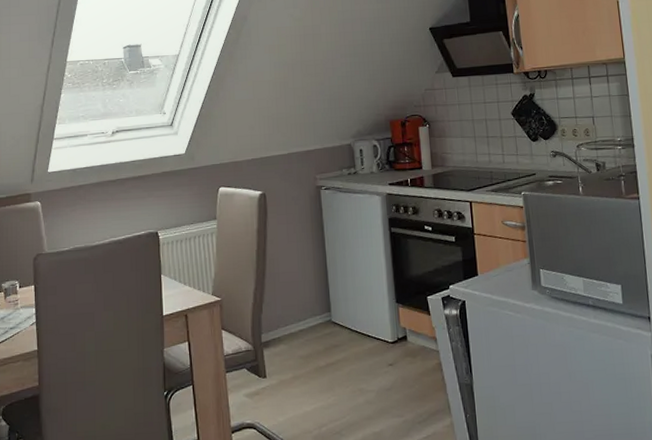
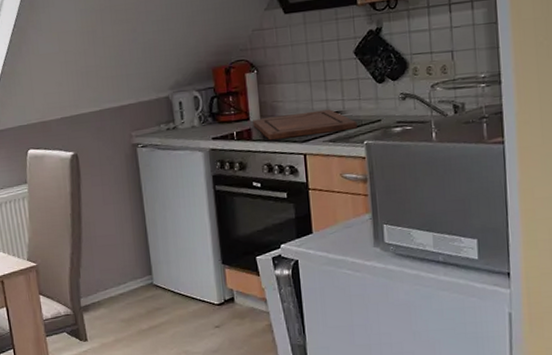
cutting board: none [425,162,516,189] -> present [253,109,358,141]

